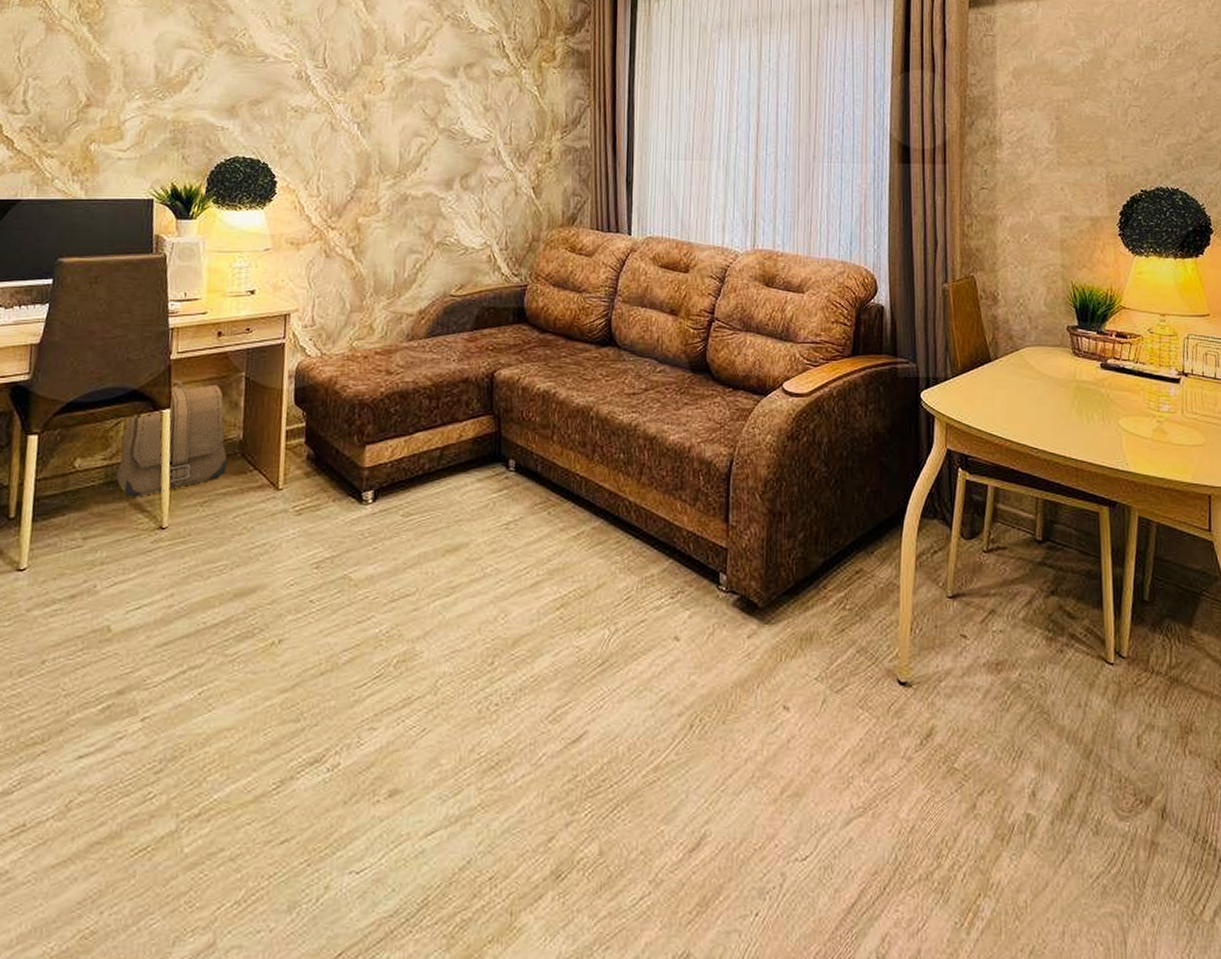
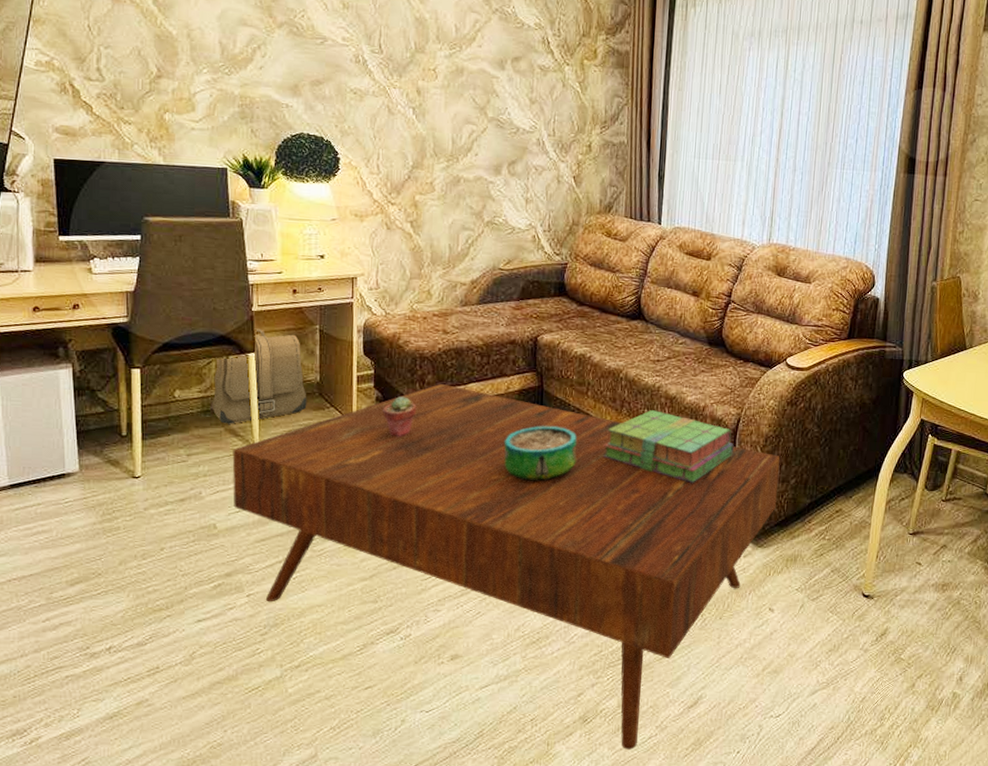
coffee table: none [133,434,784,917] -> present [232,383,781,750]
potted succulent: none [314,453,354,502] -> present [383,396,417,437]
decorative bowl: none [455,481,542,551] -> present [504,426,577,482]
stack of books: none [572,455,728,544] -> present [603,410,734,483]

